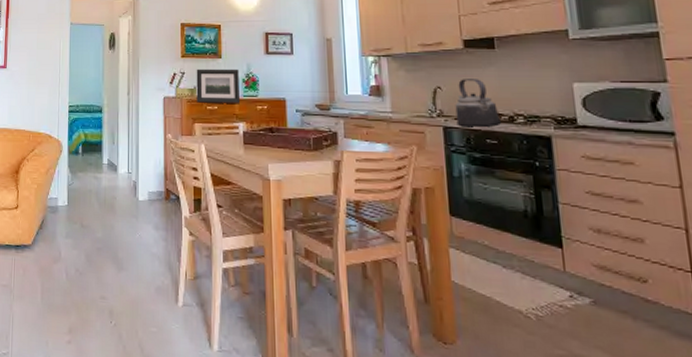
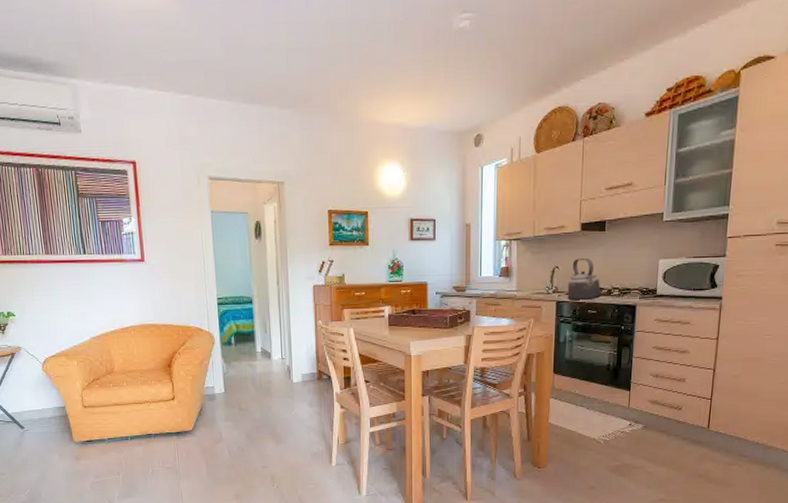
picture frame: present [196,69,241,103] -> none [344,255,387,290]

